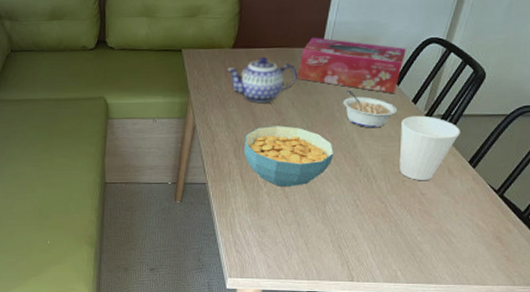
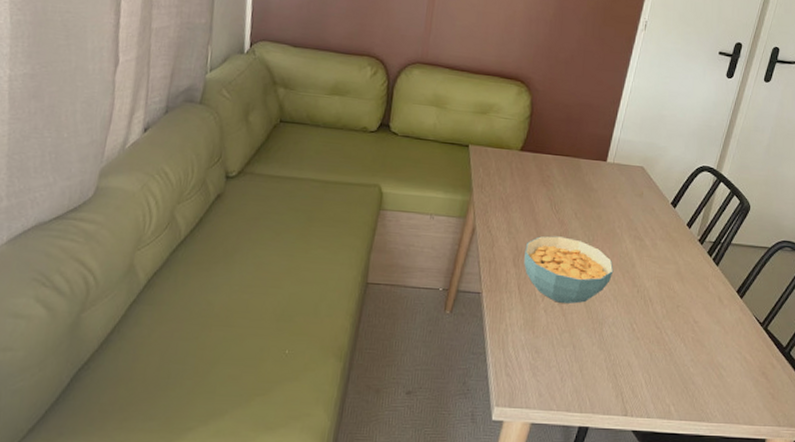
teapot: present [227,56,297,104] -> none [513,163,582,212]
tissue box: present [298,37,406,93] -> none [582,150,682,215]
legume: present [342,89,398,128] -> none [623,206,674,249]
cup: present [399,115,460,181] -> none [674,239,729,308]

